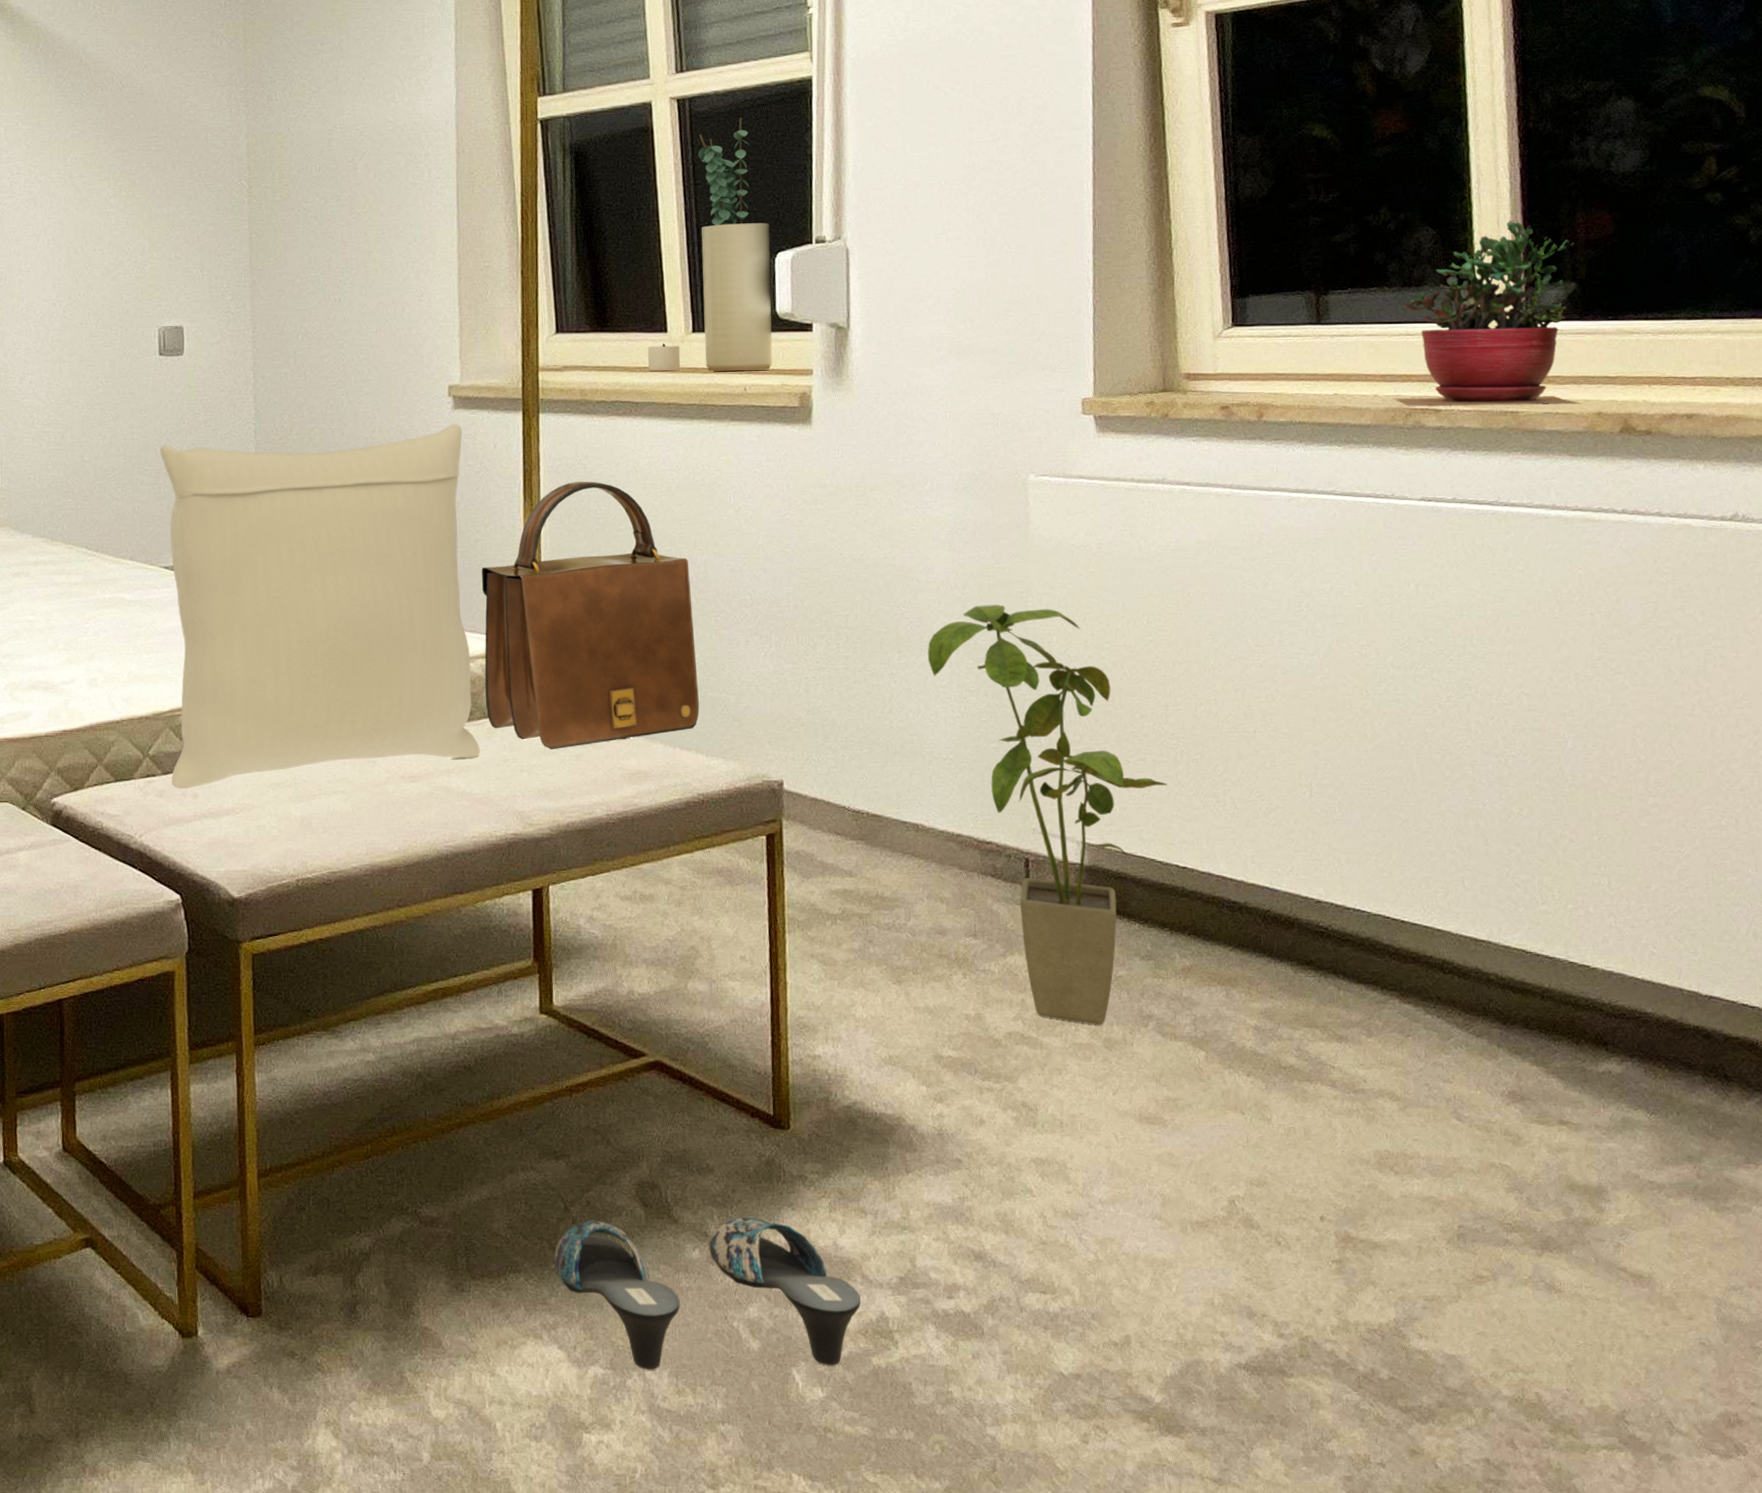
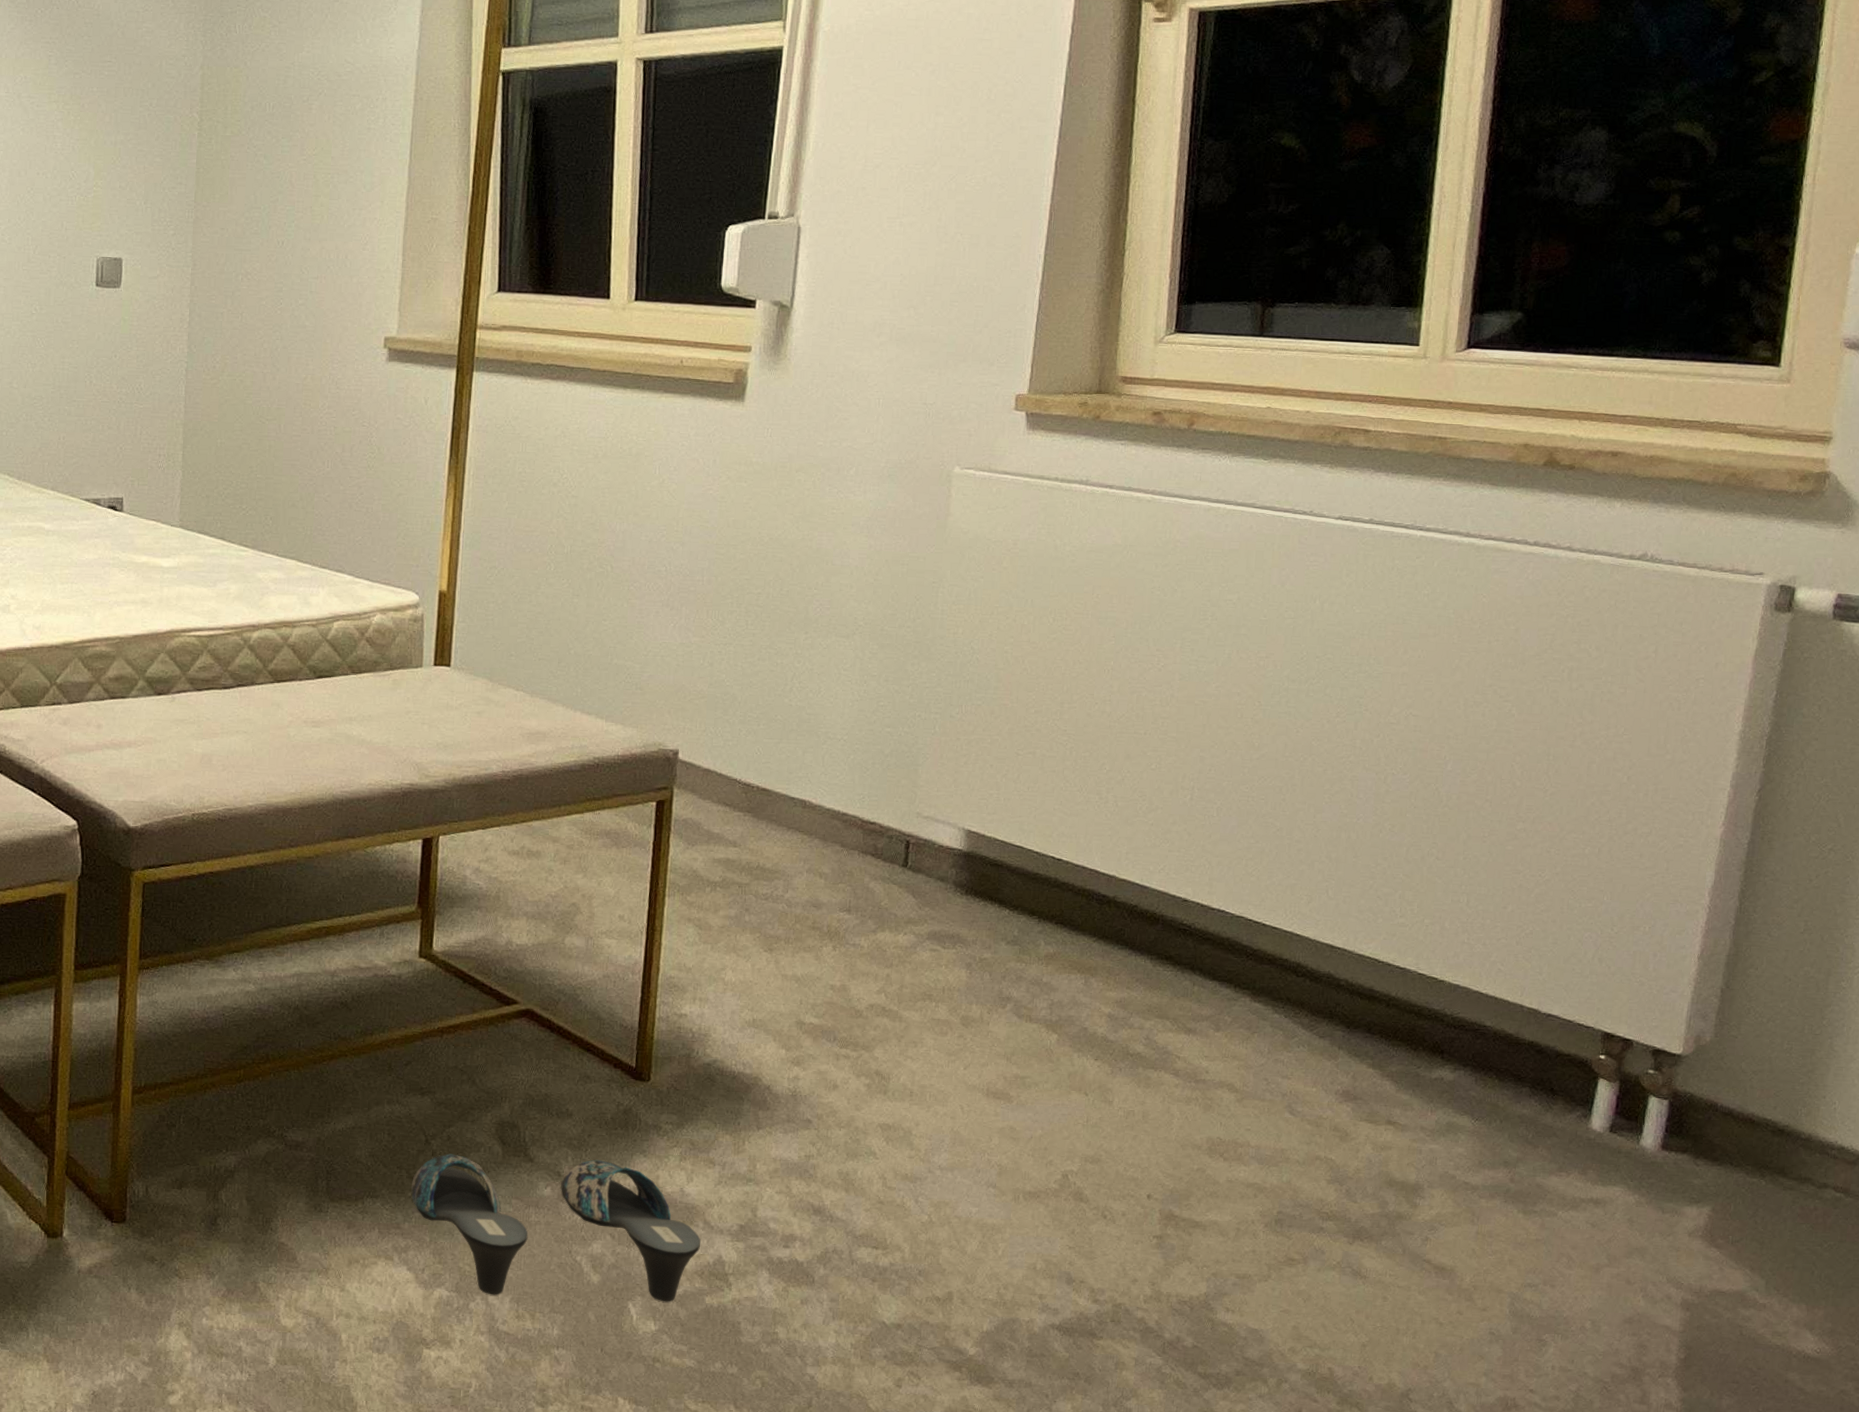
pillow: present [160,424,481,790] -> none [76,376,395,720]
handbag: present [481,481,699,750] -> none [393,442,608,706]
candle: present [648,342,681,371] -> none [587,309,621,338]
vase: present [698,117,773,371] -> none [644,84,724,344]
house plant: present [927,604,1167,1025] -> none [833,592,1053,1003]
succulent plant: present [1392,220,1581,407] -> none [1324,244,1527,435]

